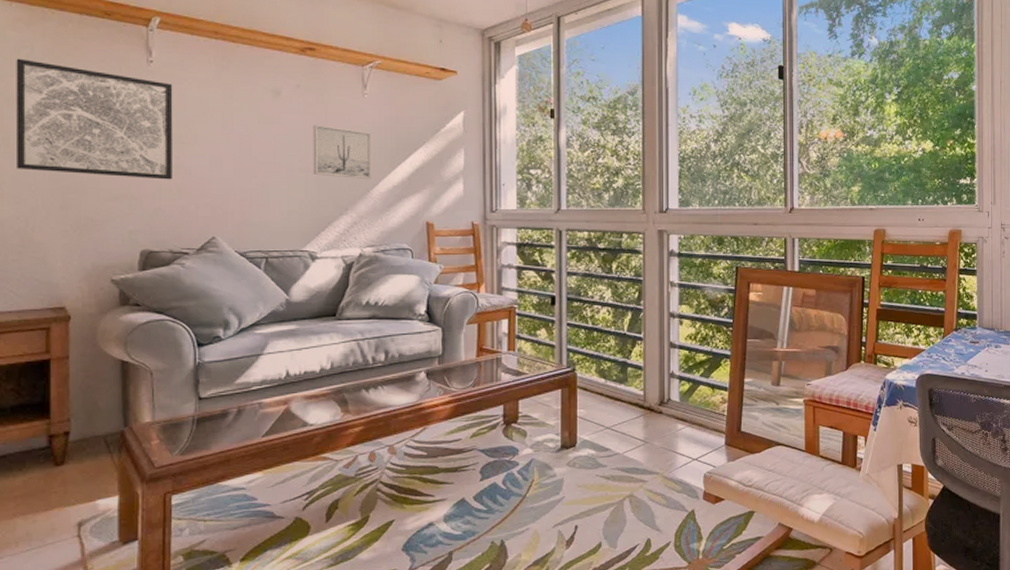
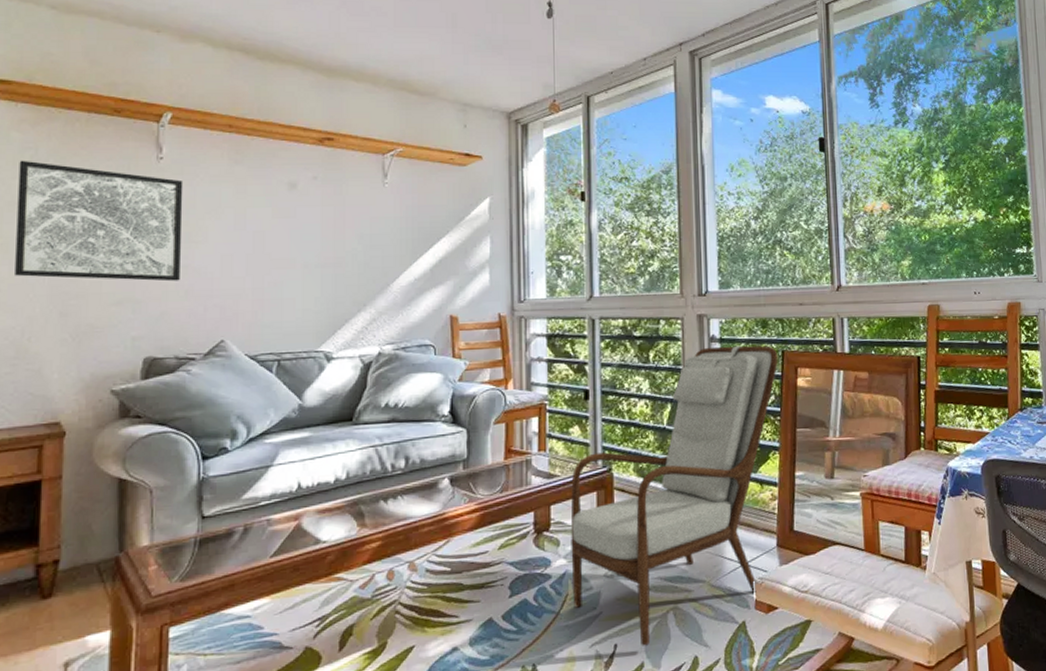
wall art: present [313,125,372,180] -> none [330,217,392,273]
armchair: none [537,260,732,528] -> present [570,345,778,646]

